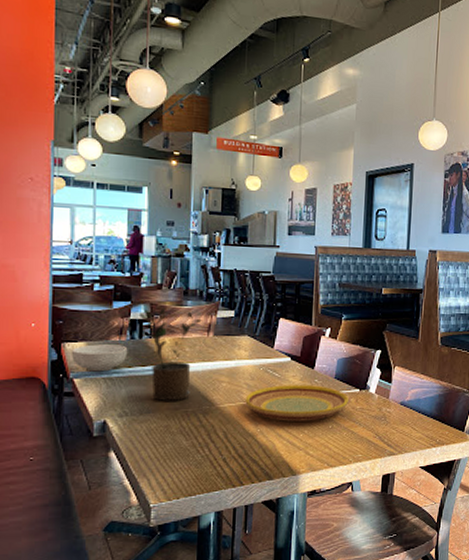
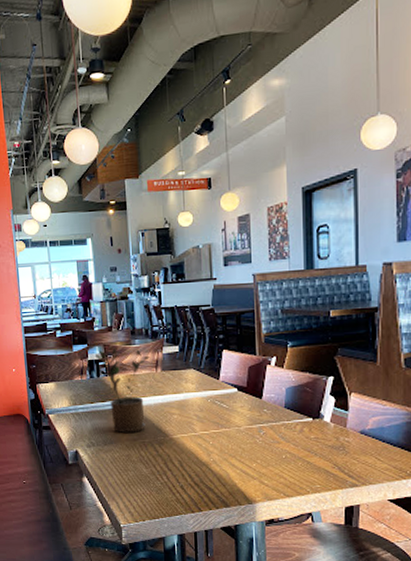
cereal bowl: present [72,344,128,372] -> none [45,383,89,408]
plate: present [245,385,349,421] -> none [196,415,301,451]

